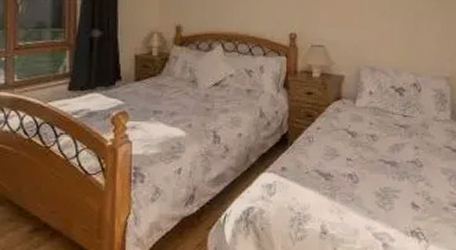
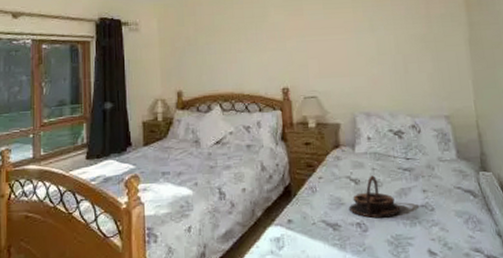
serving tray: none [342,129,392,171] -> present [348,175,401,218]

